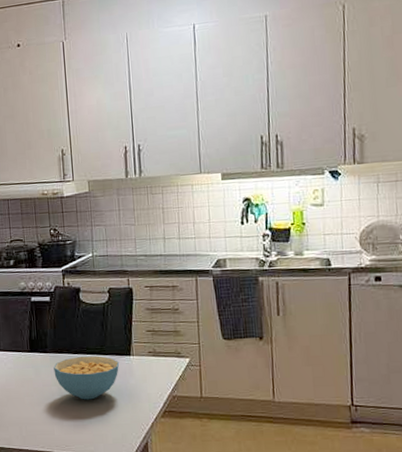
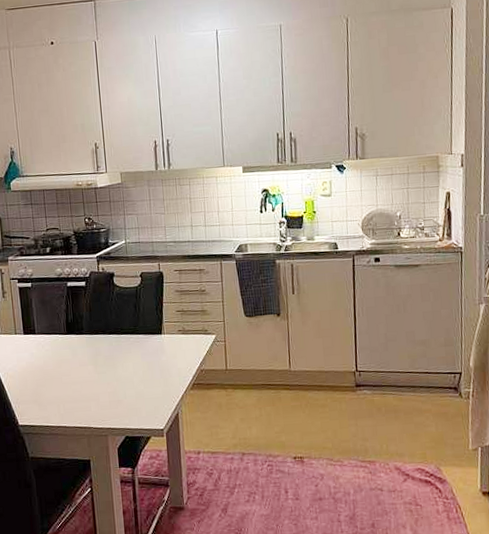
cereal bowl: present [54,356,120,400] -> none [90,335,152,377]

